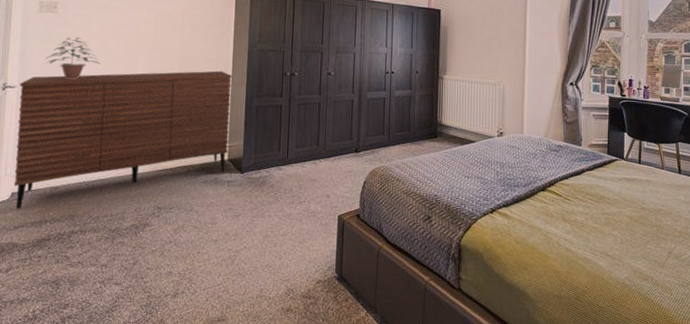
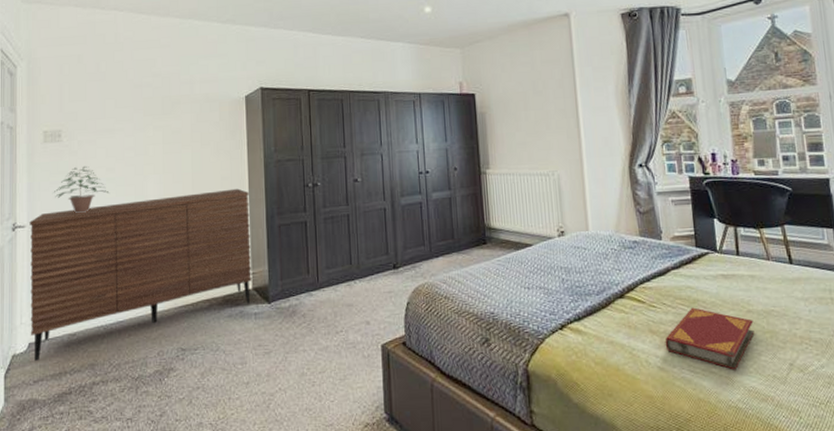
hardback book: none [574,202,645,254] -> present [665,307,755,370]

